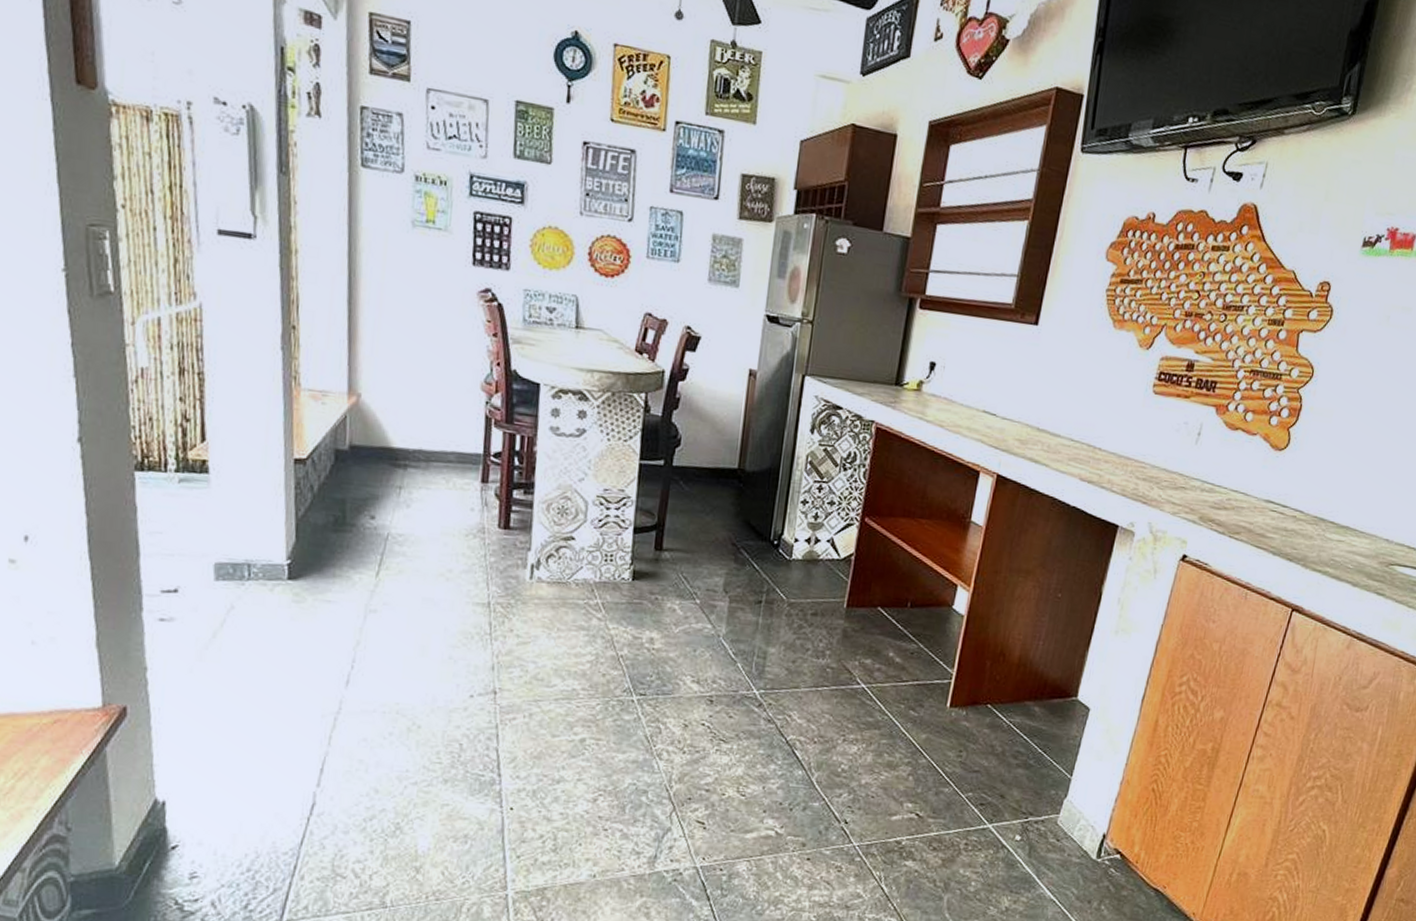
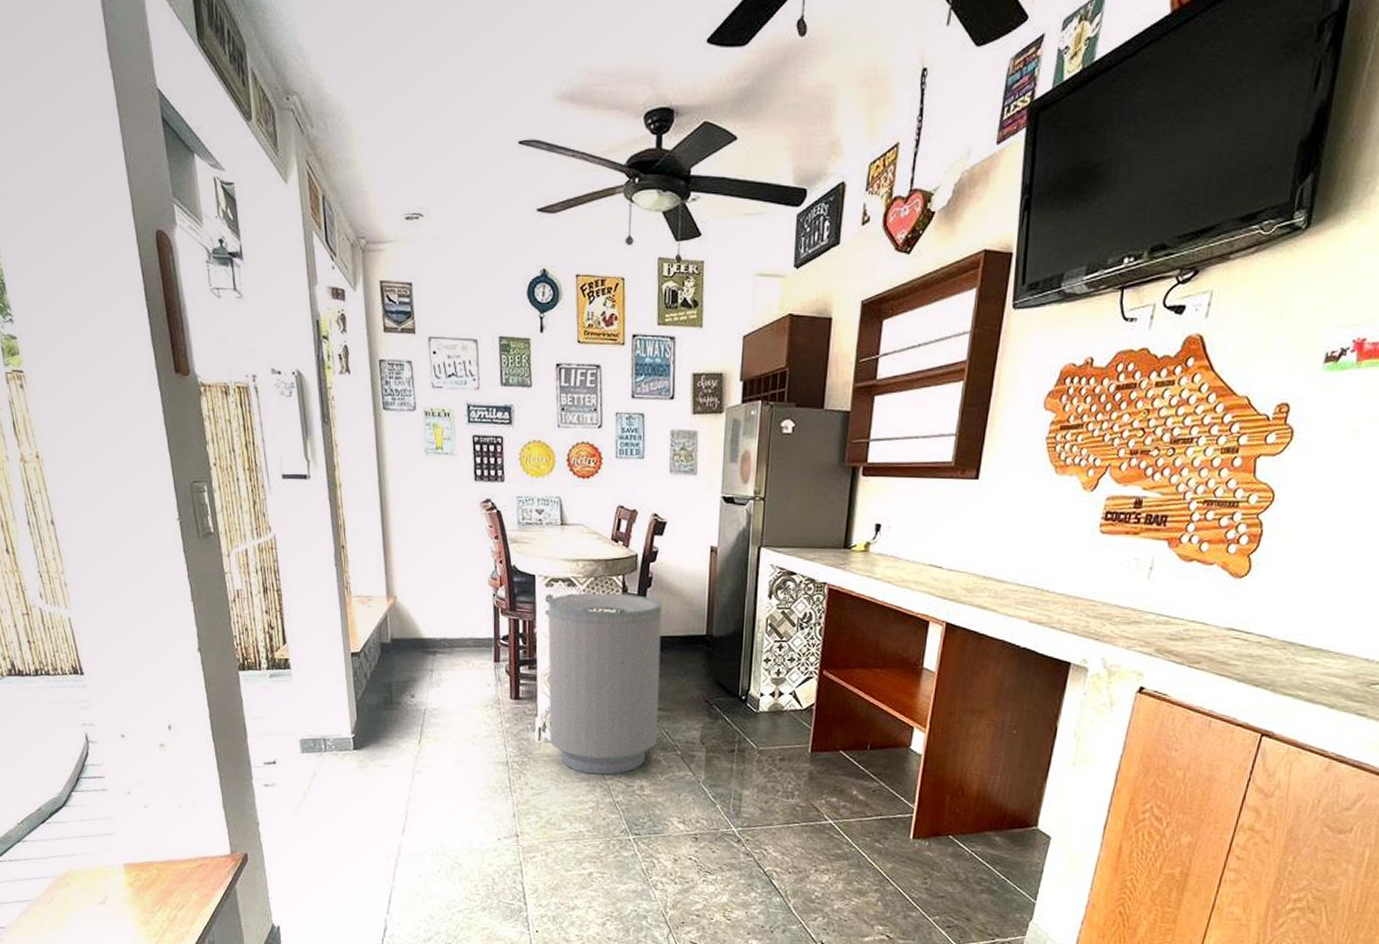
trash can: none [543,409,690,624] -> present [548,592,662,775]

